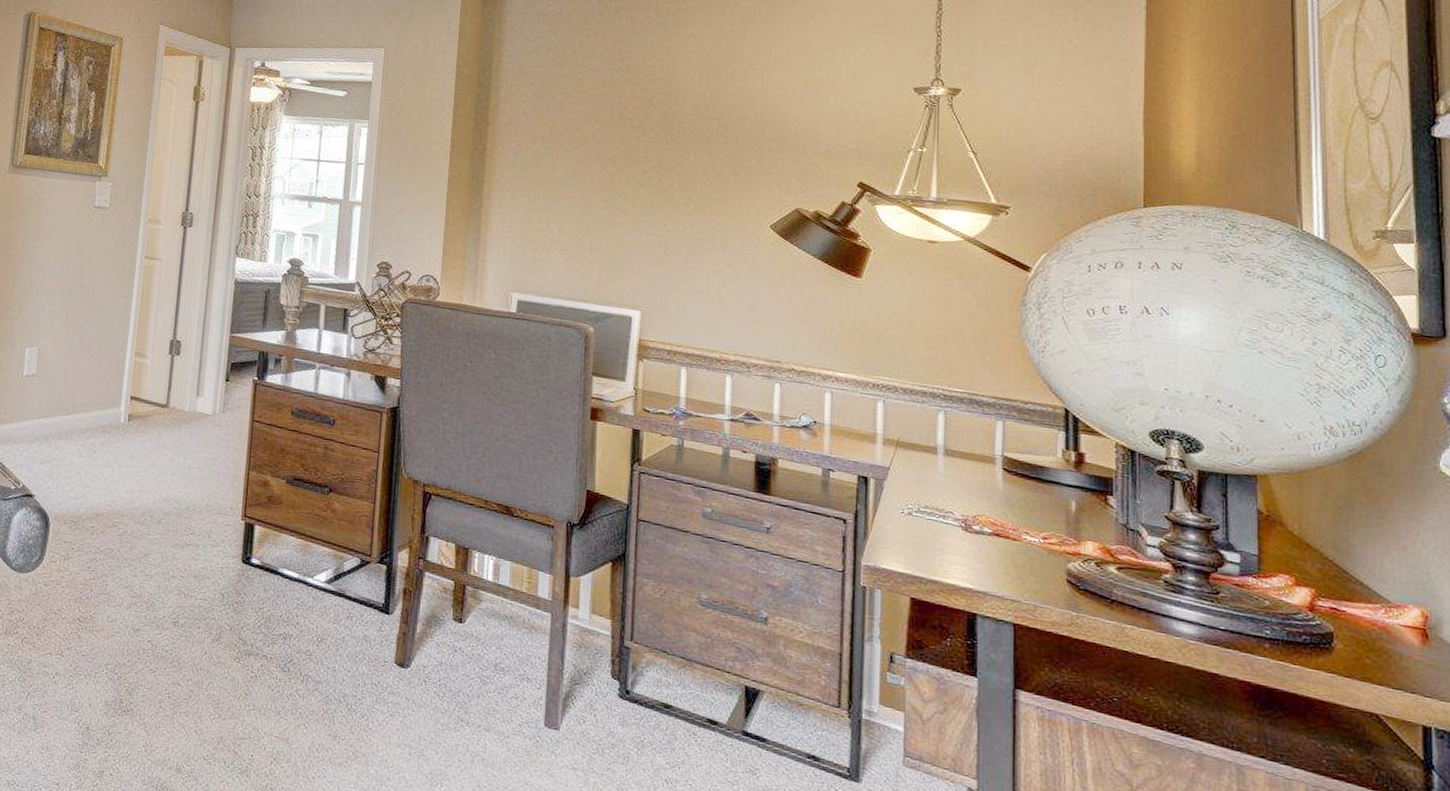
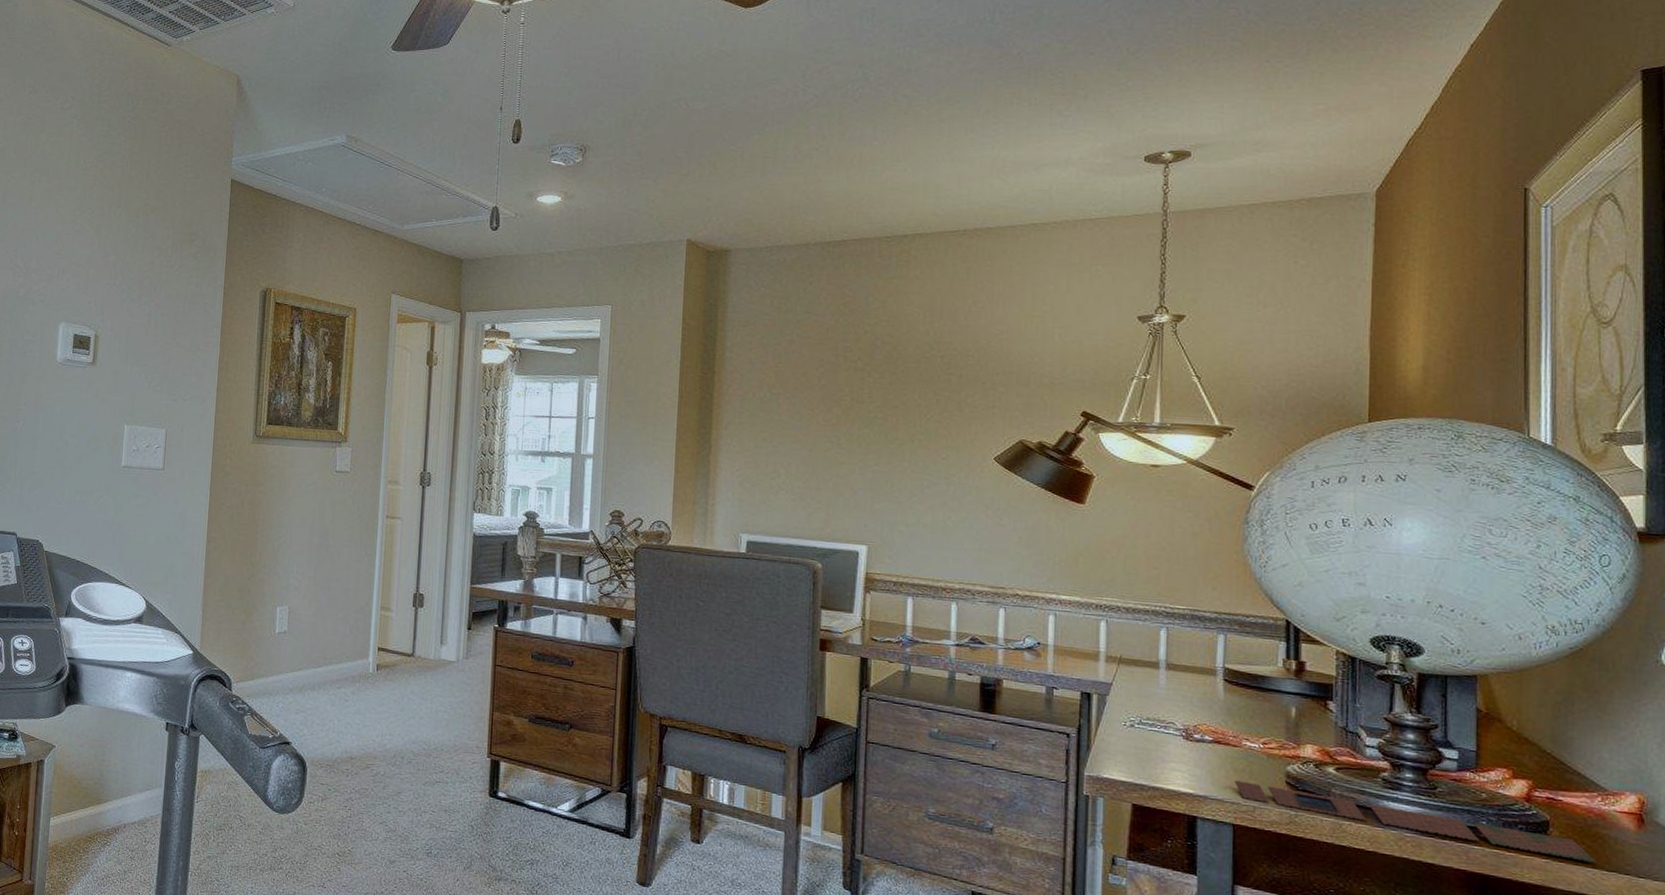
papers: none [1015,576,1384,680] -> present [1235,780,1598,864]

